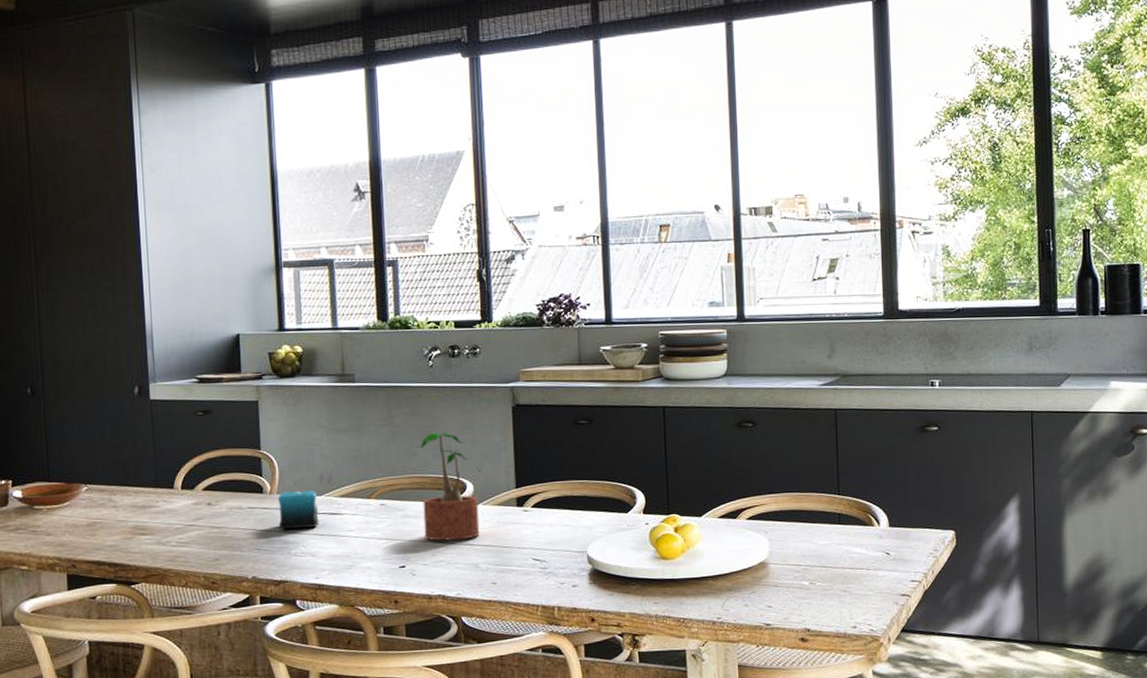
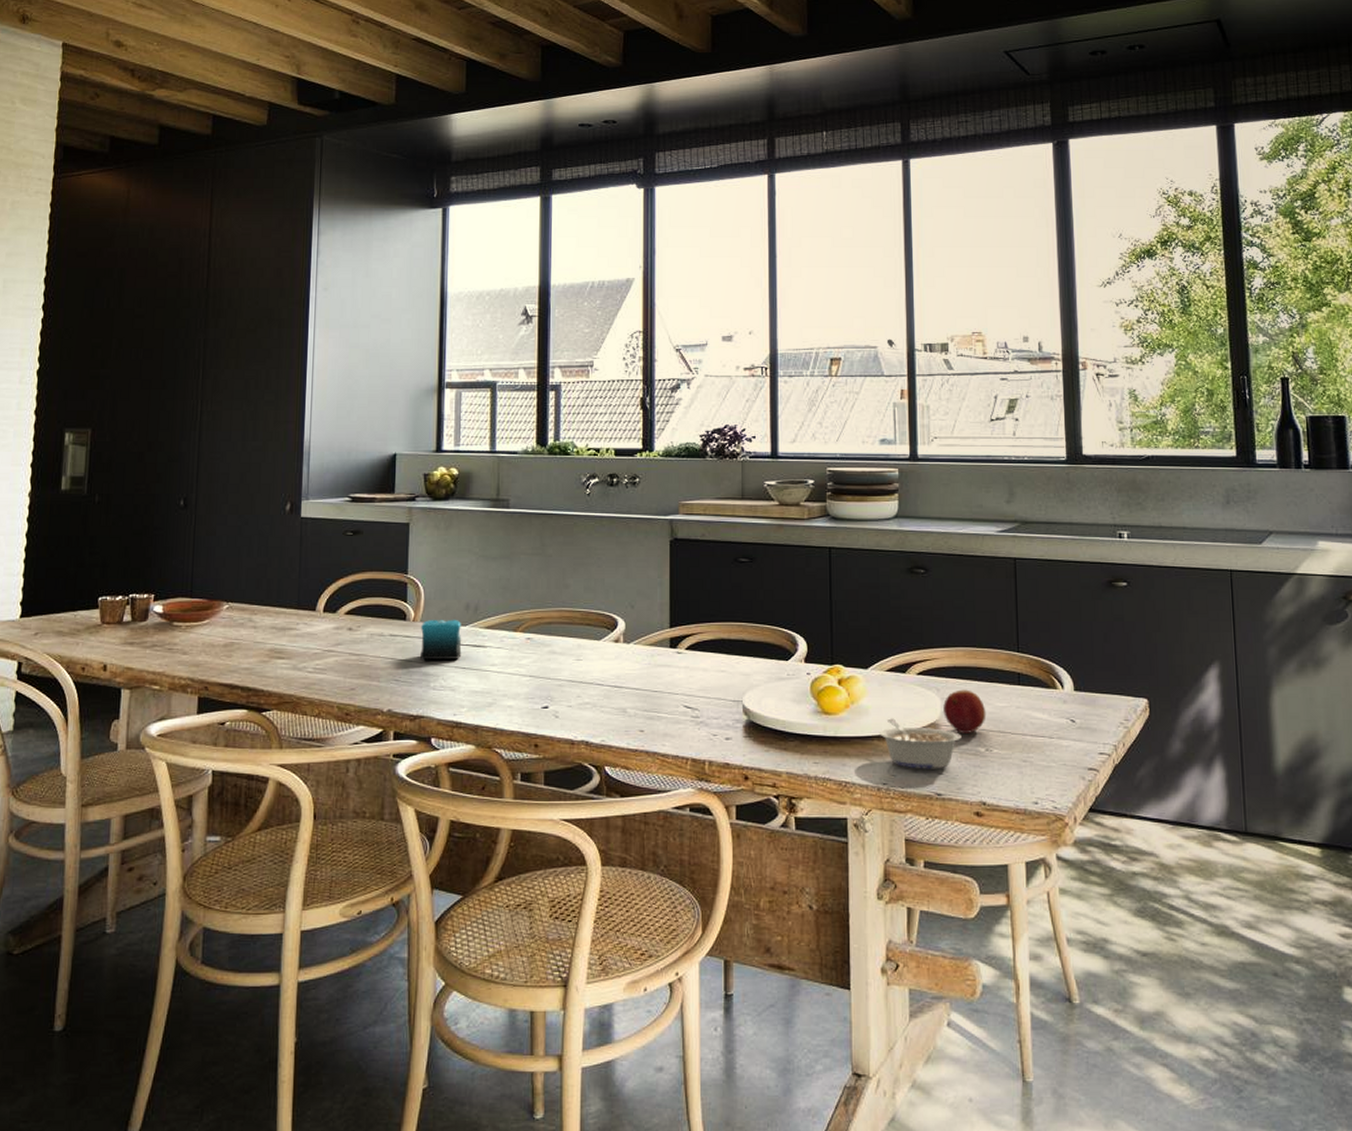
potted plant: present [416,432,480,541] -> none [568,564,629,681]
legume: none [712,560,788,604] -> present [878,718,962,769]
fruit: none [771,530,810,570] -> present [943,689,986,733]

